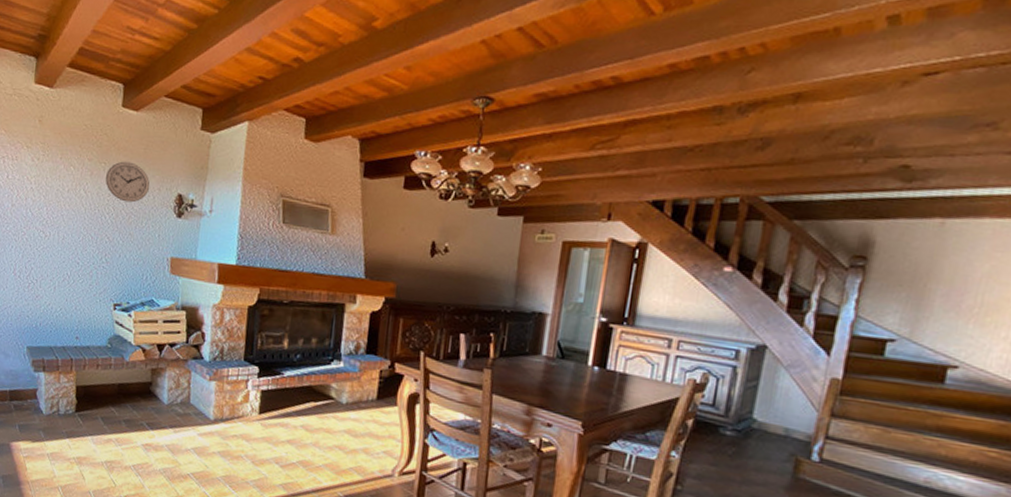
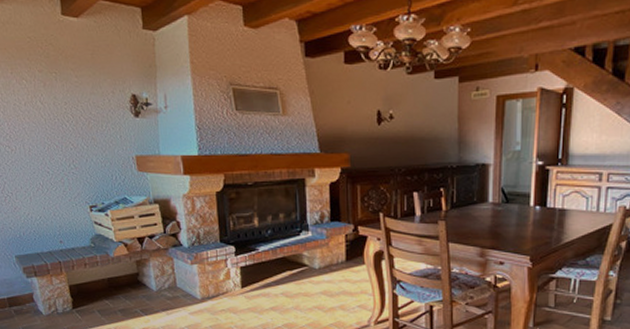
wall clock: present [105,161,150,203] -> none [58,68,104,108]

